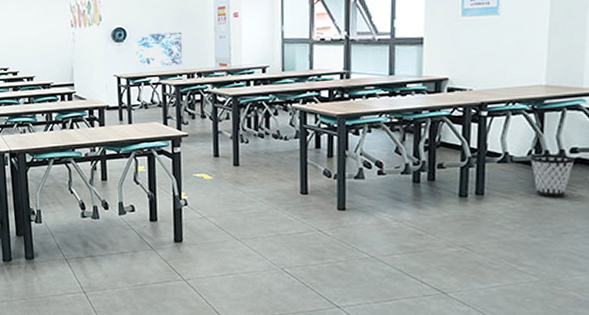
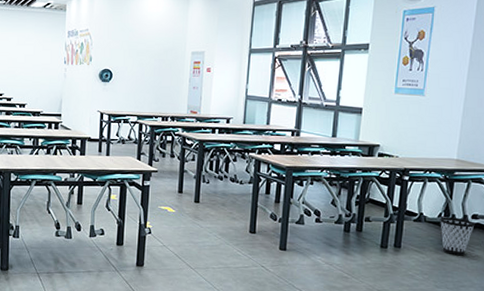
wall art: present [134,31,183,68] -> none [118,77,161,108]

